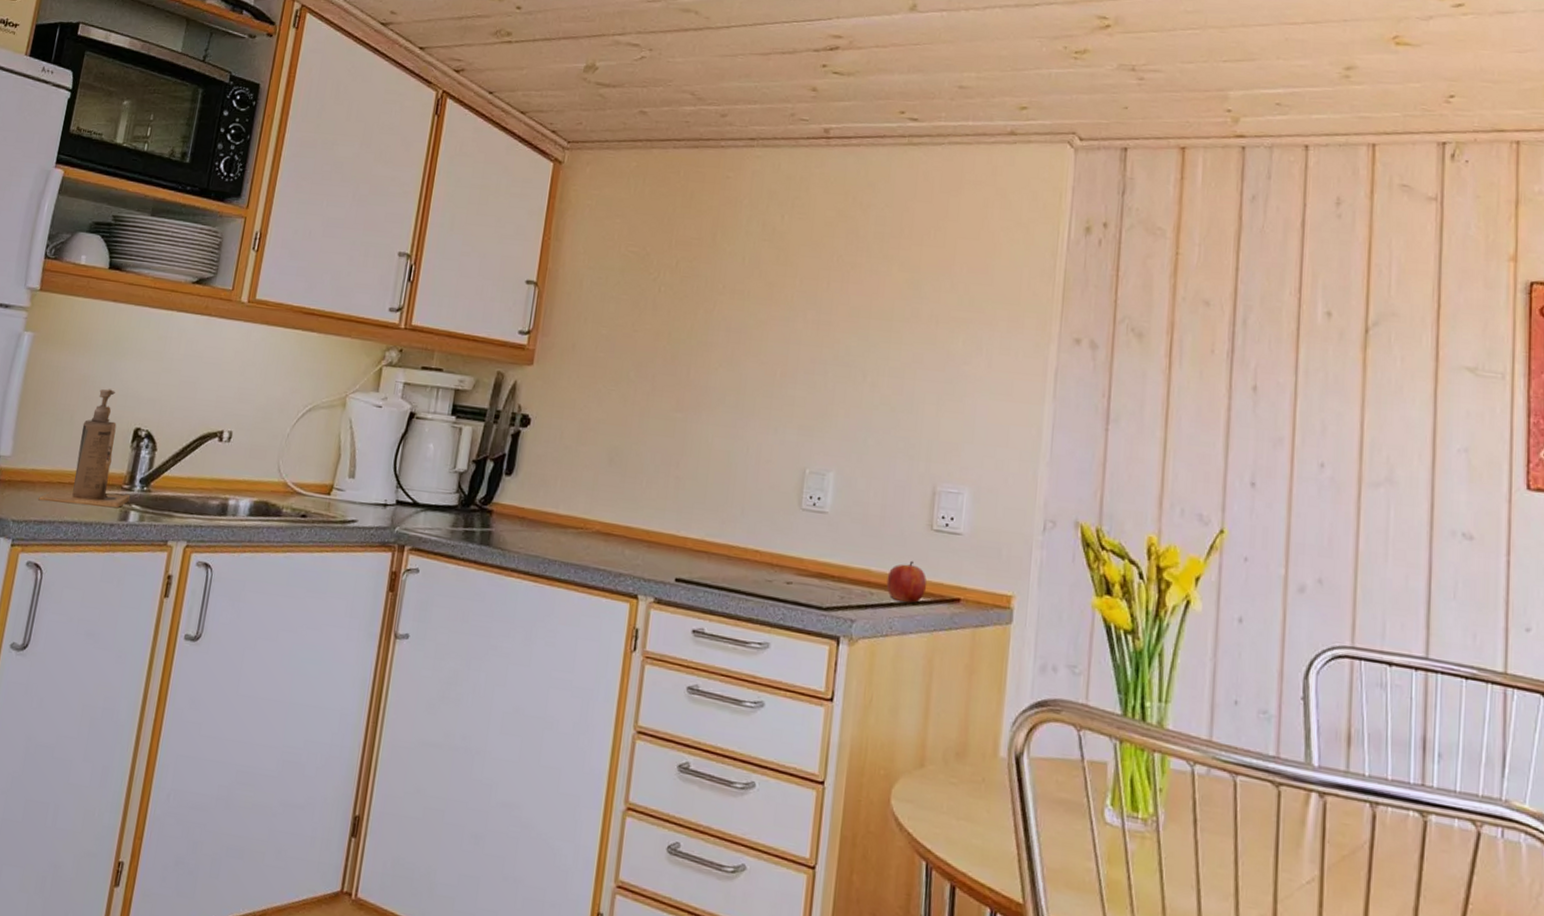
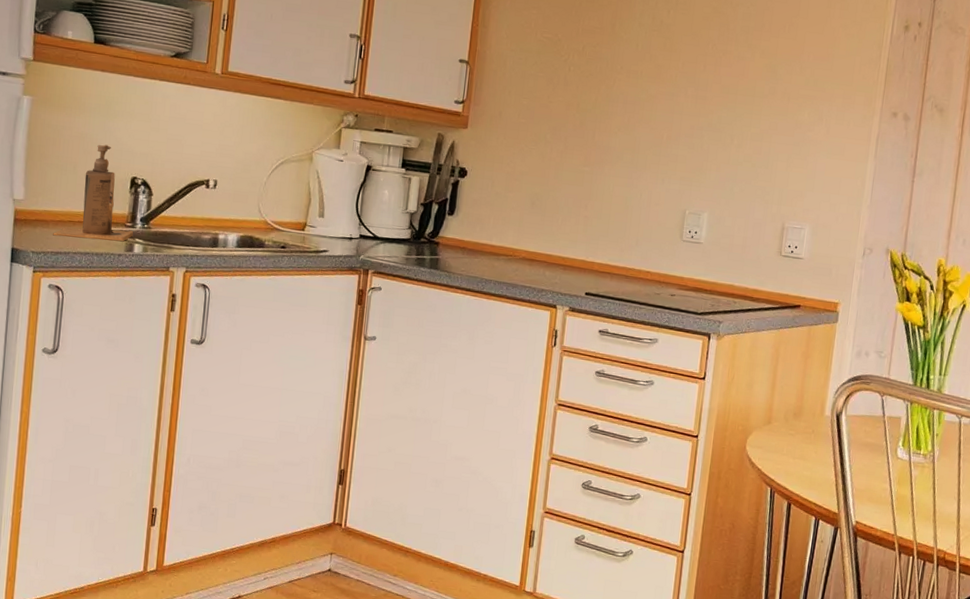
fruit: present [886,560,927,604] -> none [746,278,776,309]

